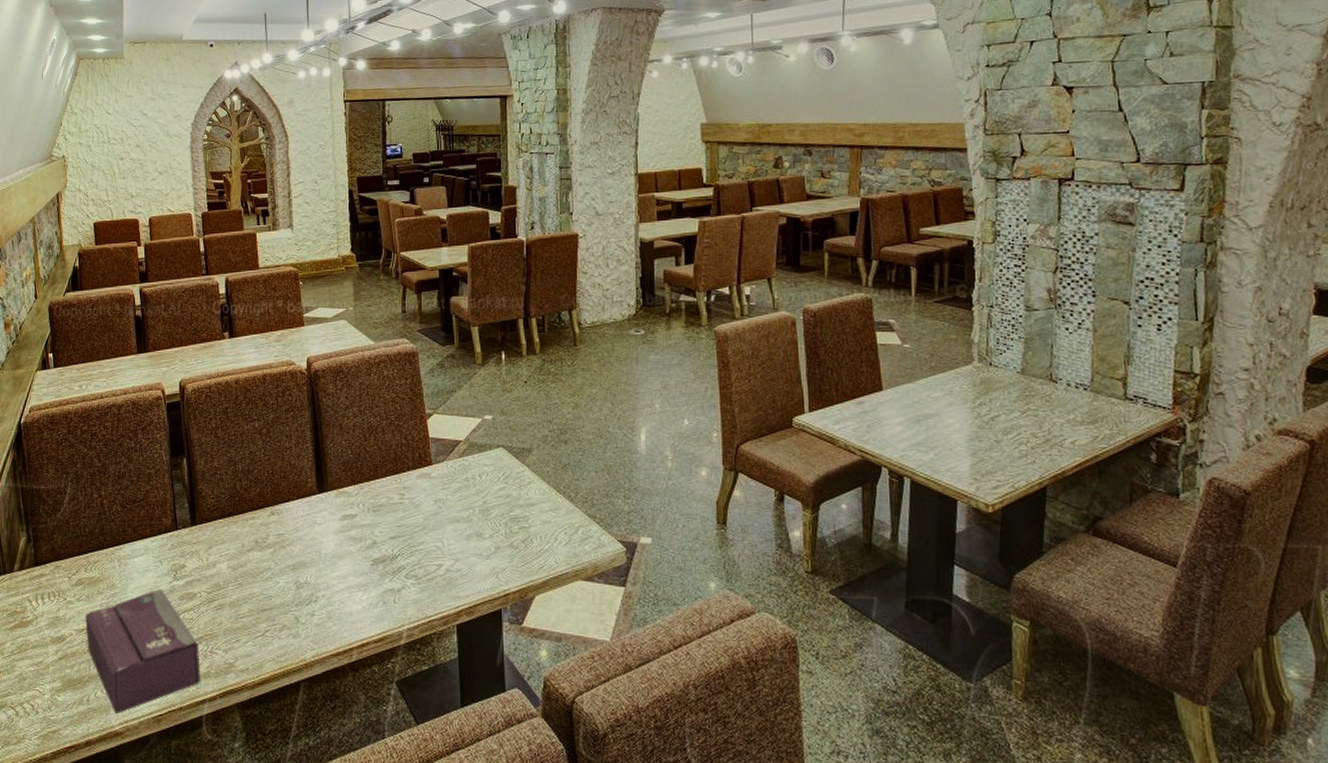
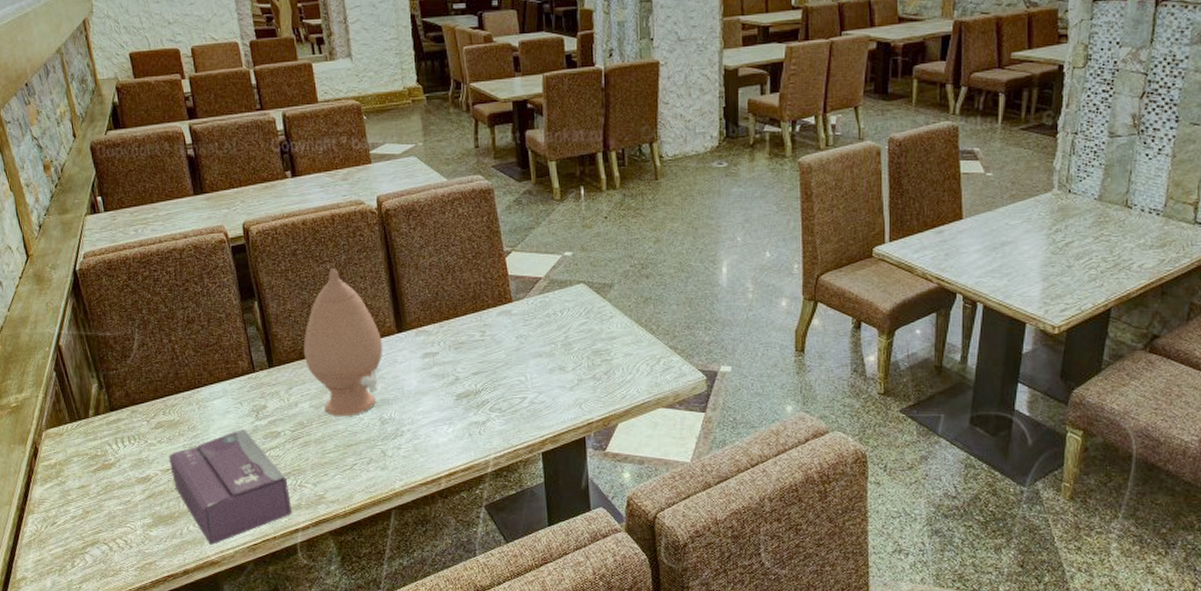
vase: none [226,427,304,580] -> present [303,268,383,417]

